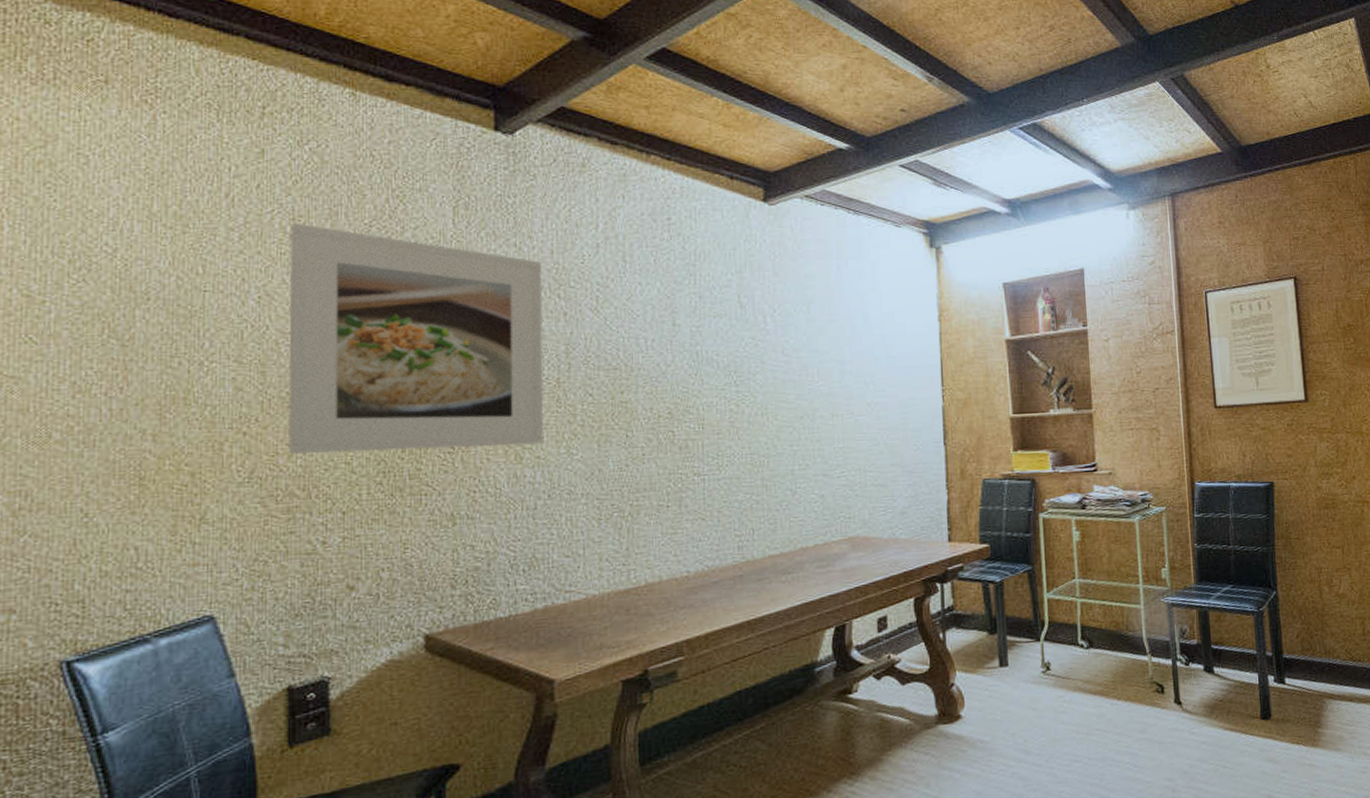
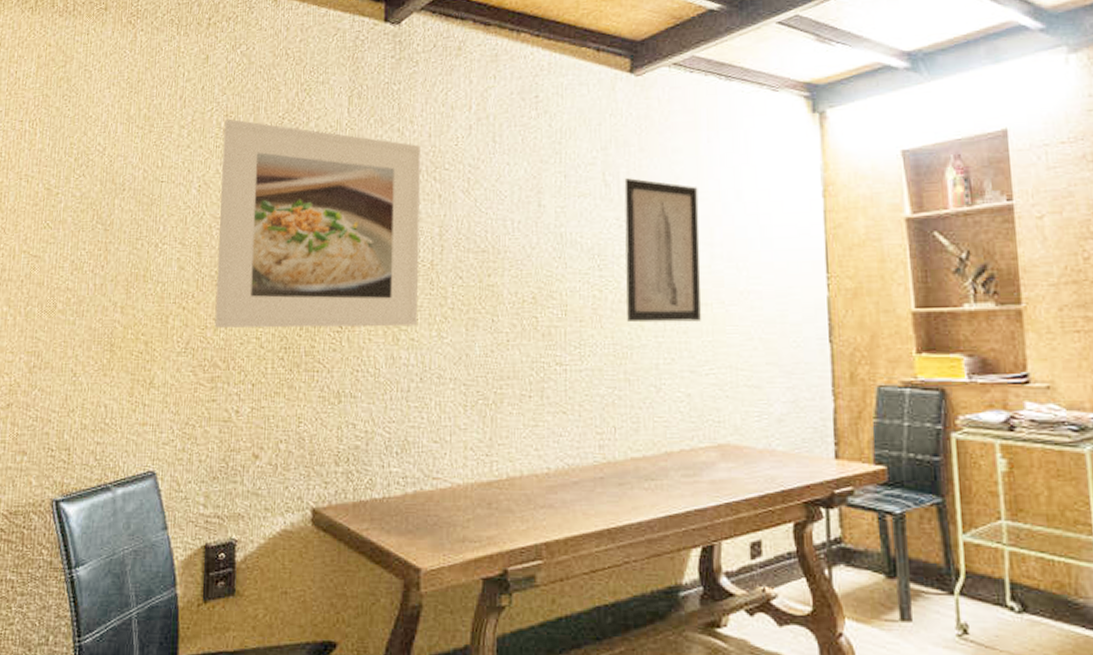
wall art: none [759,301,833,434] -> present [624,178,701,323]

